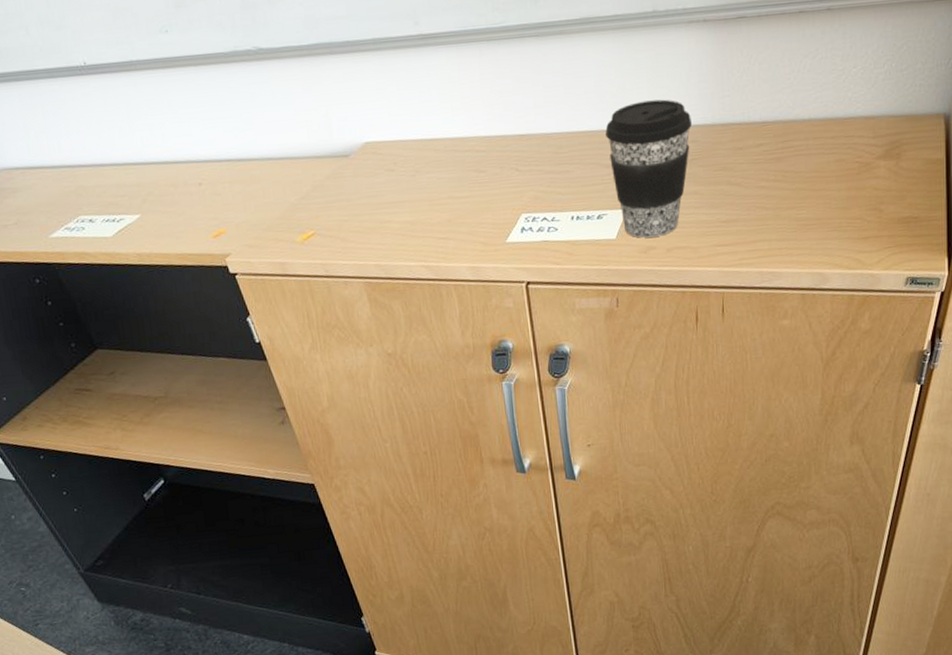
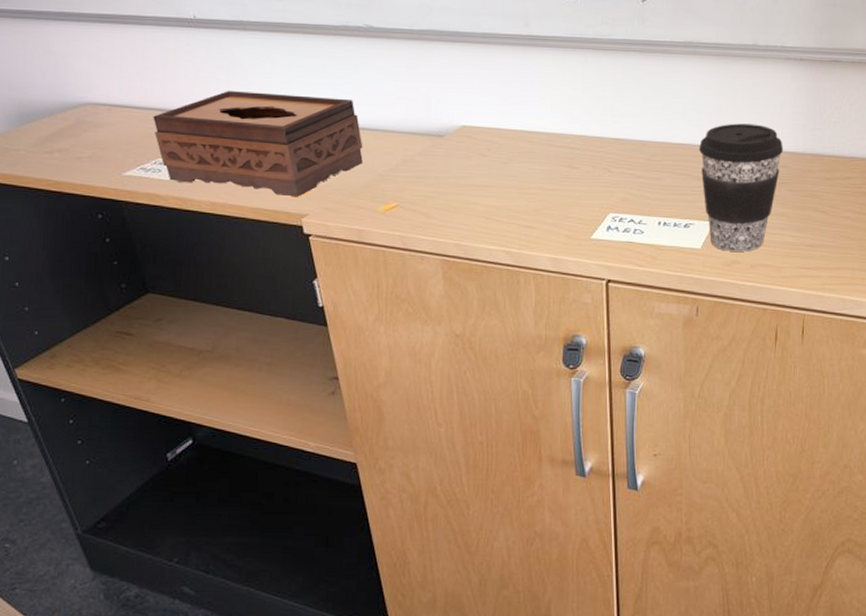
tissue box: none [65,129,274,238] -> present [153,91,363,197]

